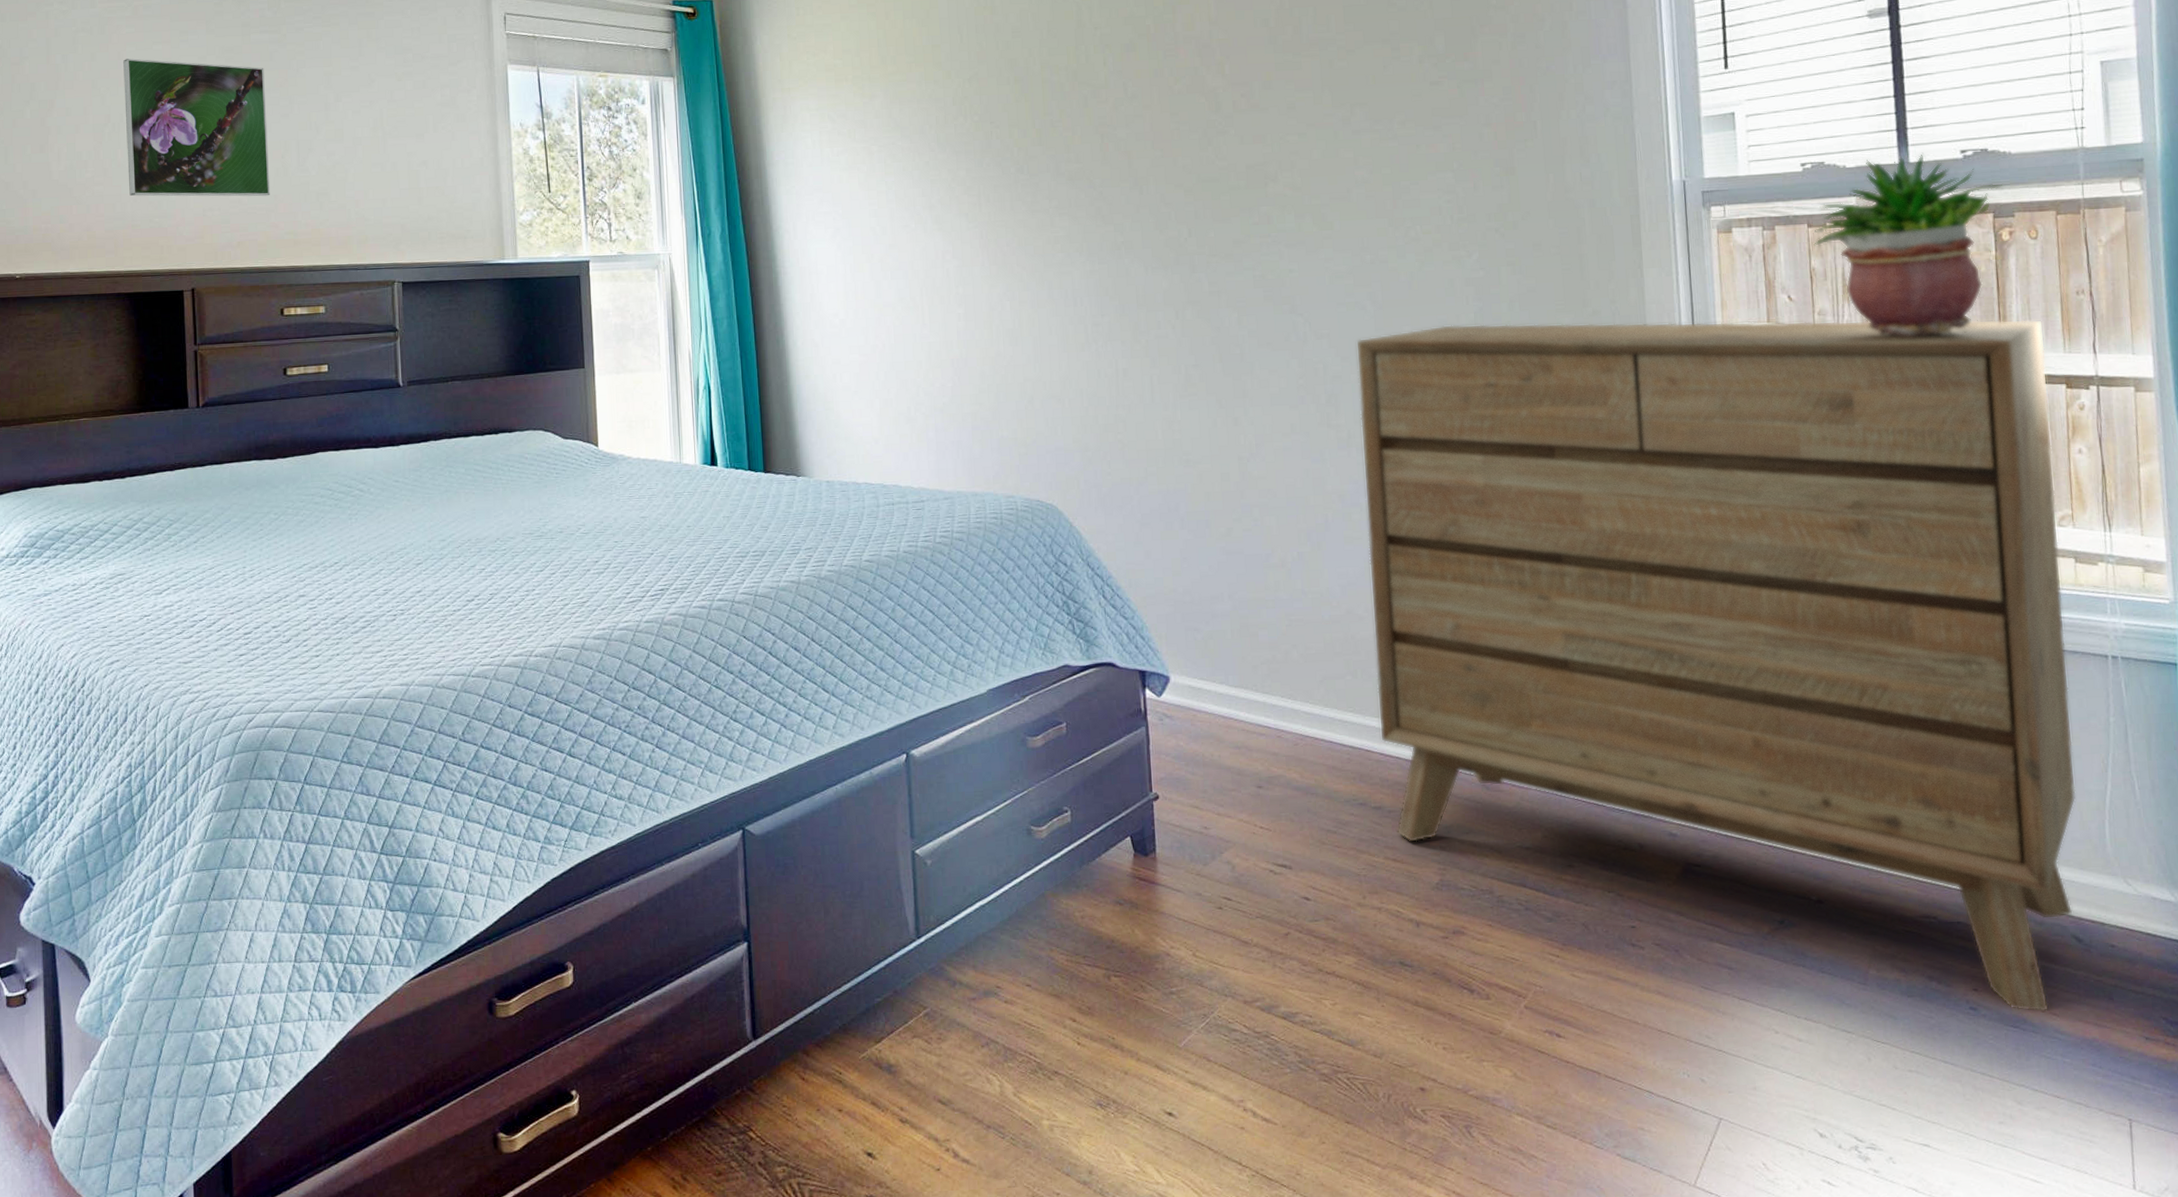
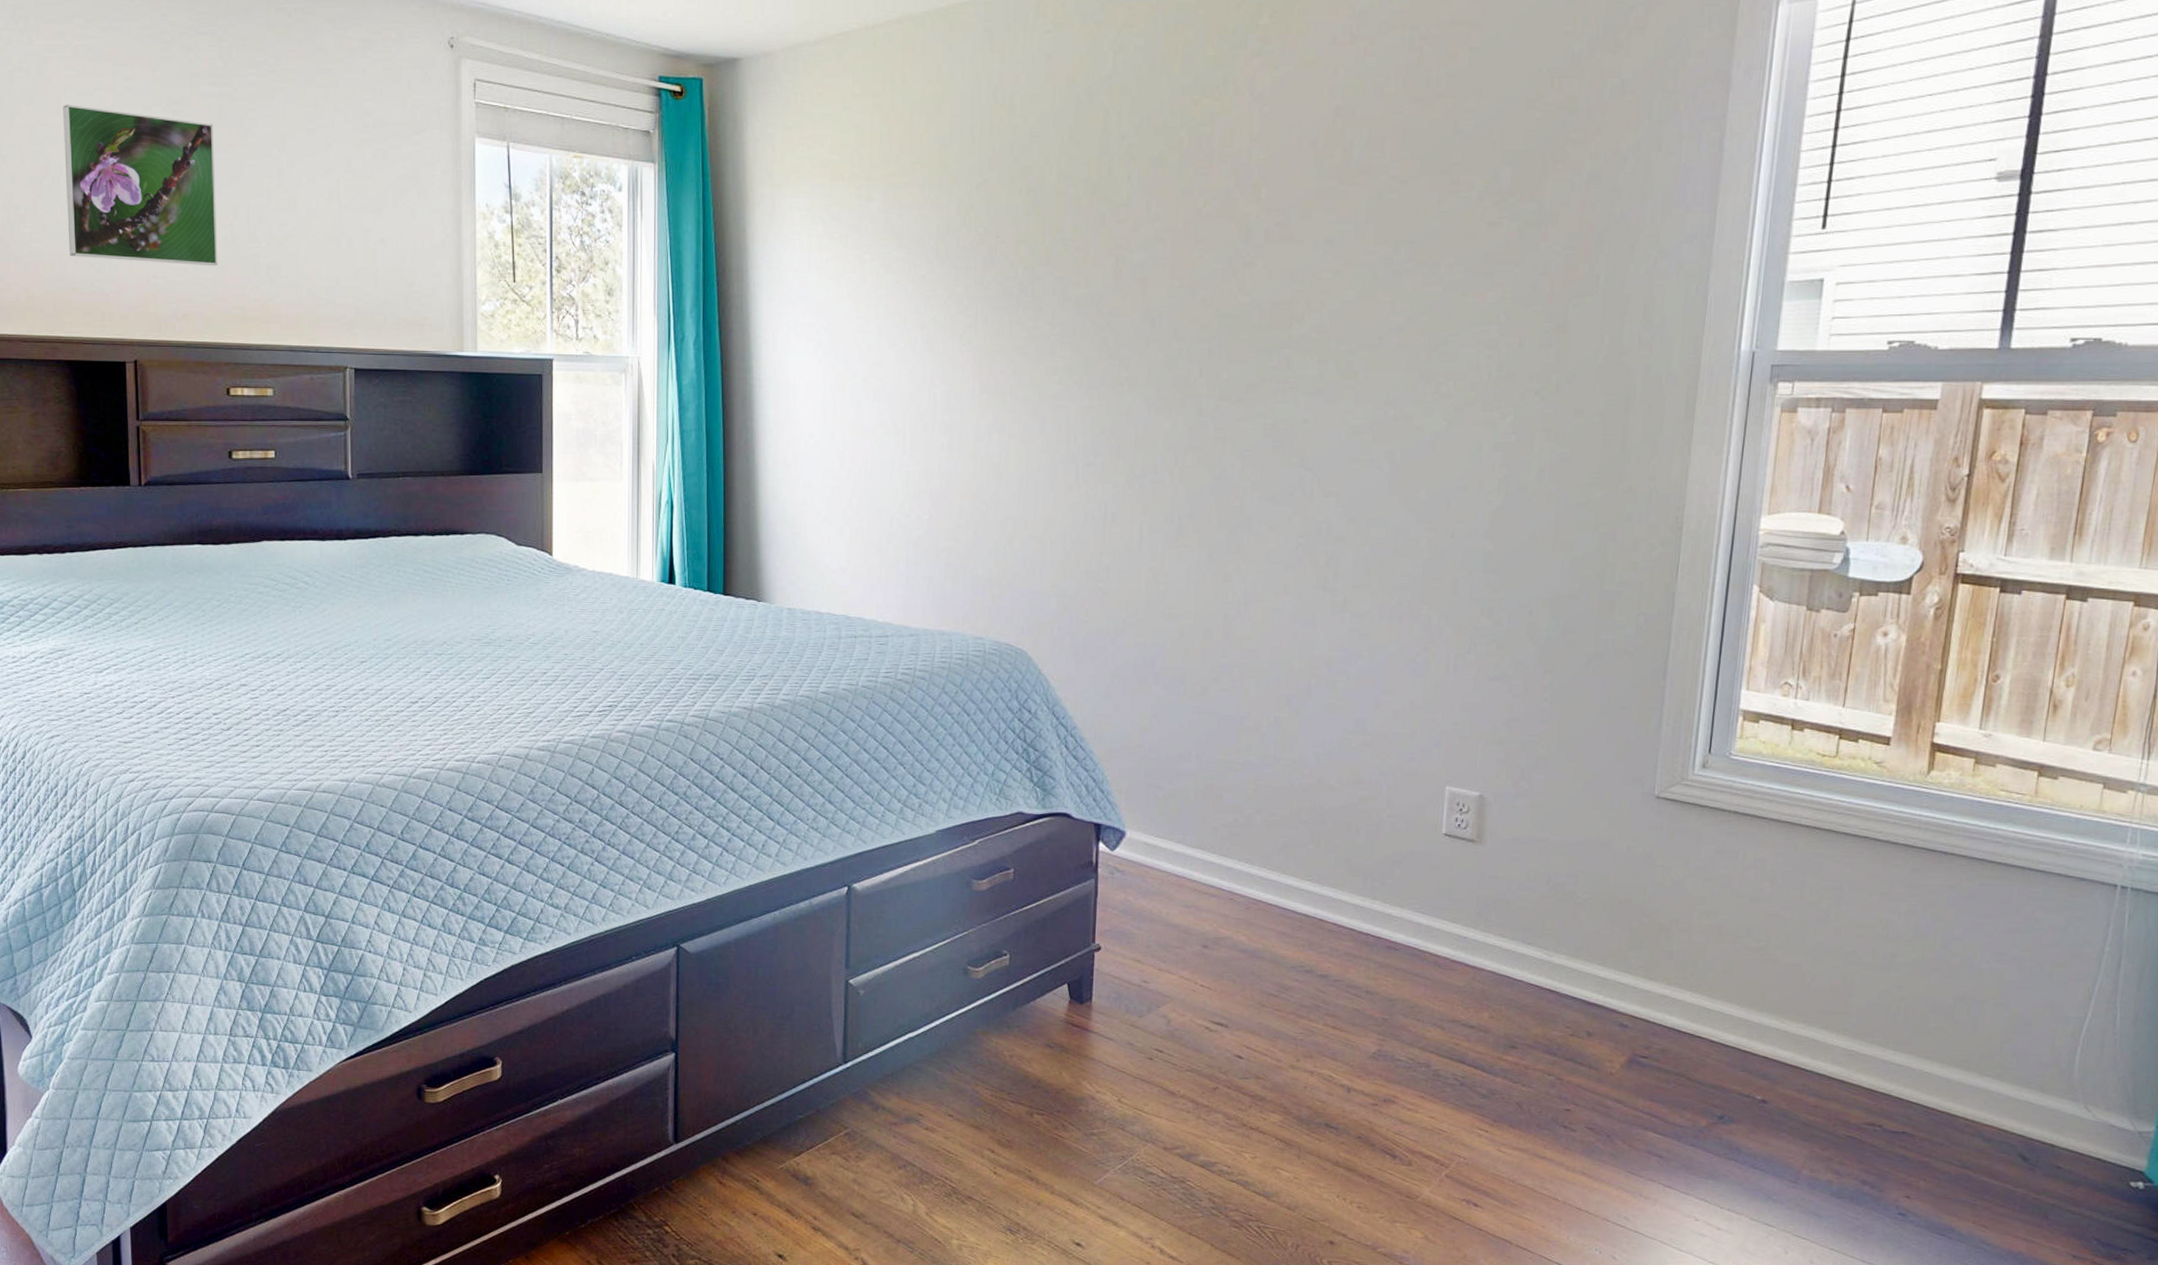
dresser: present [1355,319,2076,1013] -> none [1335,491,2124,1224]
potted plant: present [1814,152,2003,338] -> none [1885,338,2111,541]

